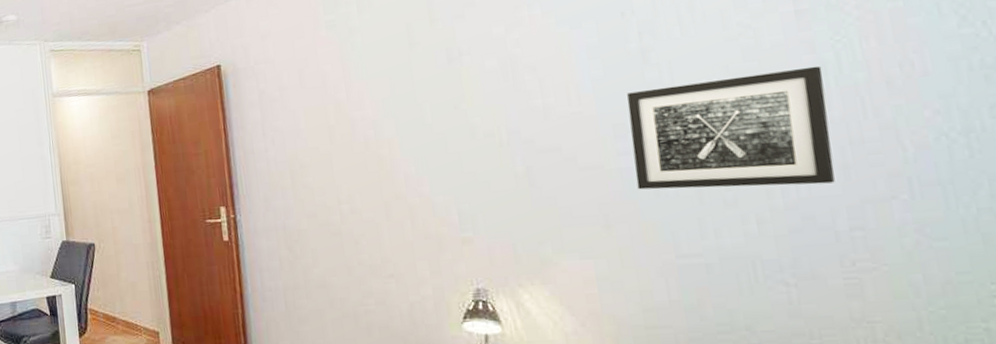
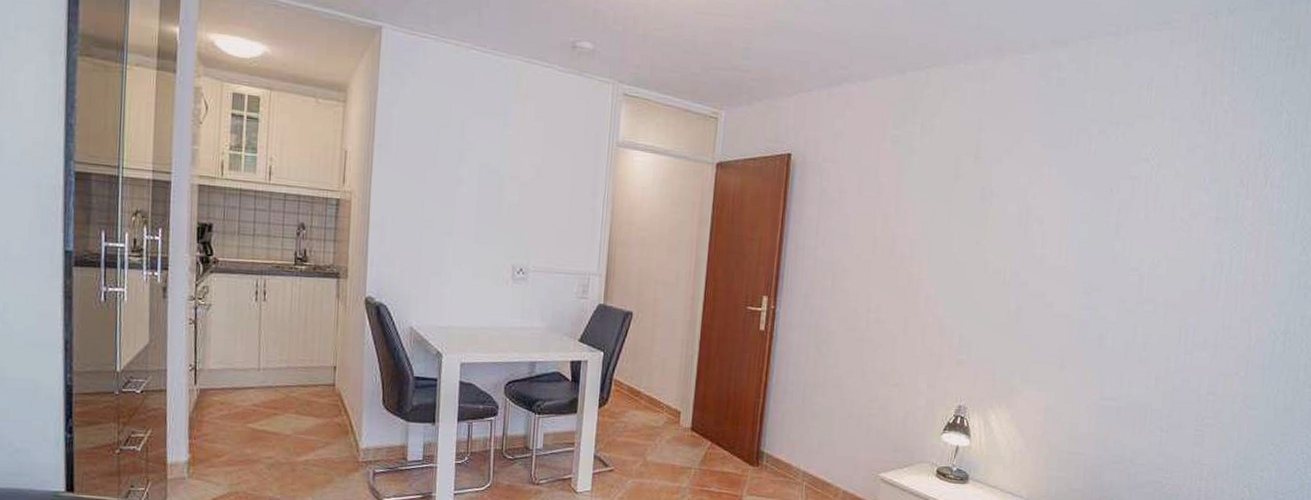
wall art: present [627,66,835,190] -> none [1088,258,1221,357]

